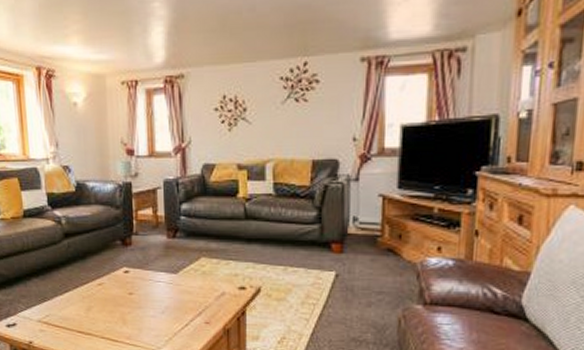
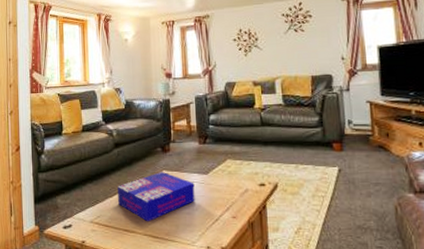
board game: none [69,269,162,324] -> present [118,172,195,222]

